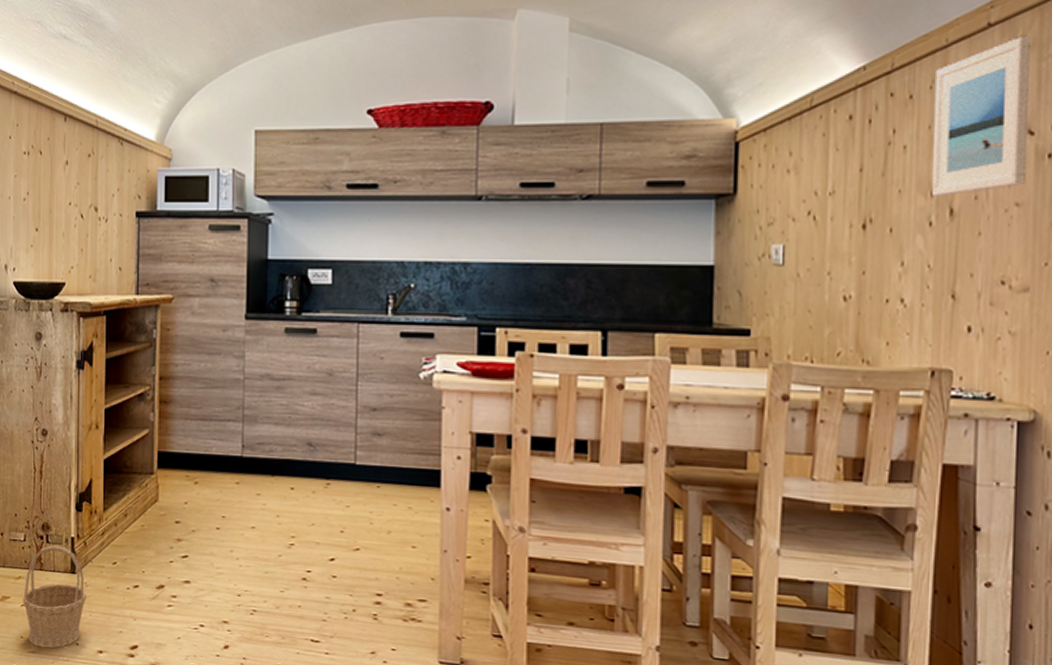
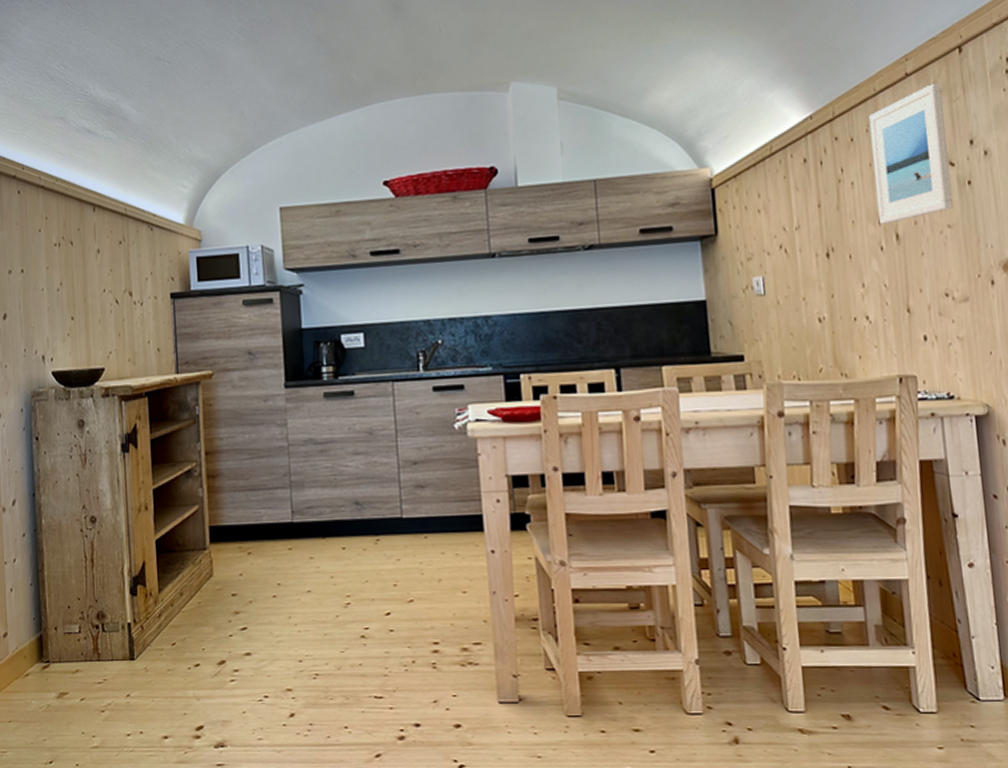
basket: present [23,545,87,649] -> none [82,633,148,741]

